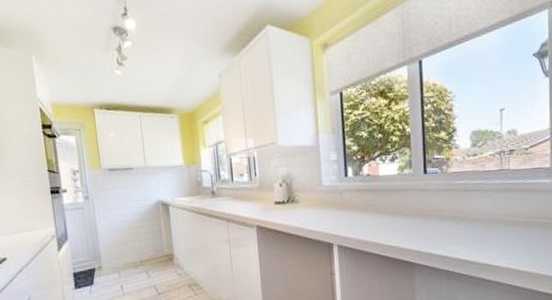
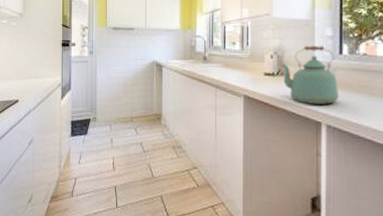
kettle: none [290,170,348,228] -> present [281,46,340,104]

